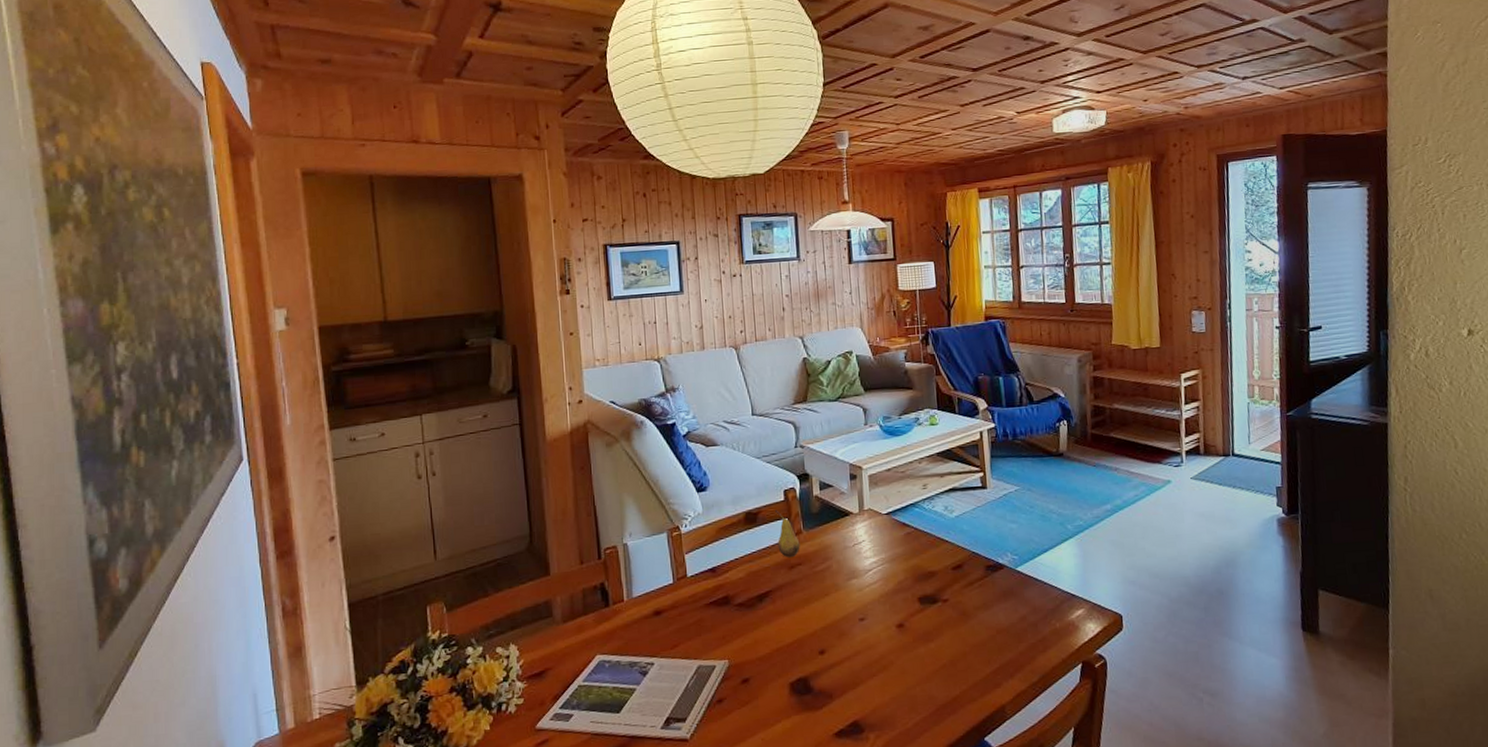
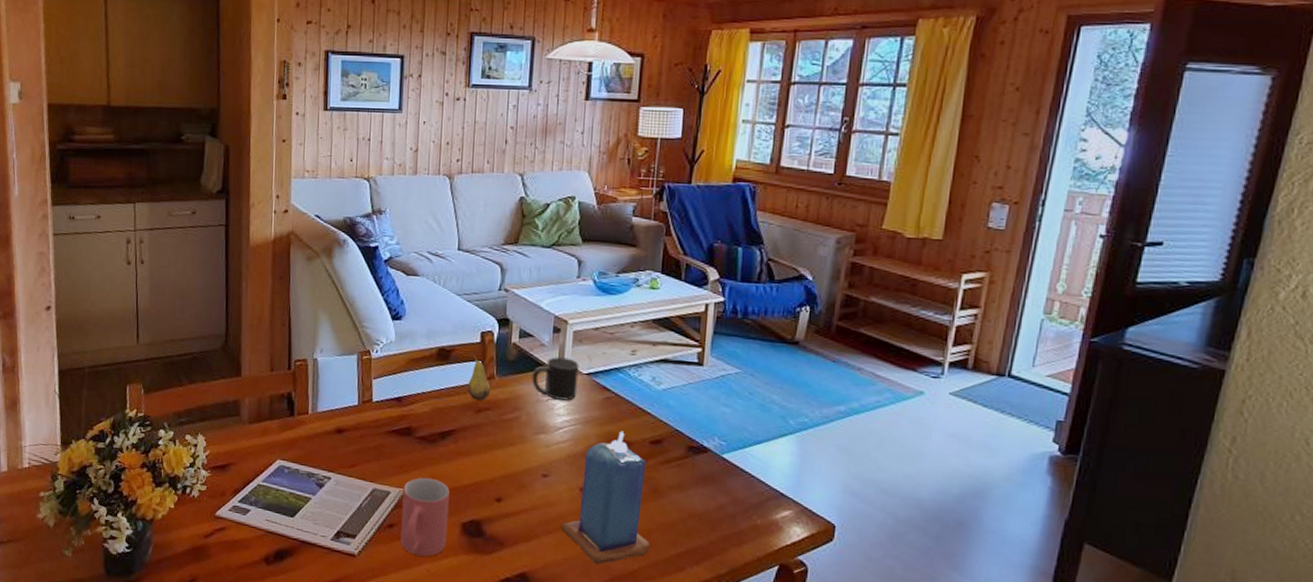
mug: none [728,644,778,727] -> present [400,477,450,557]
mug: none [836,501,880,543] -> present [532,357,579,401]
candle: none [884,562,968,698] -> present [561,431,651,565]

